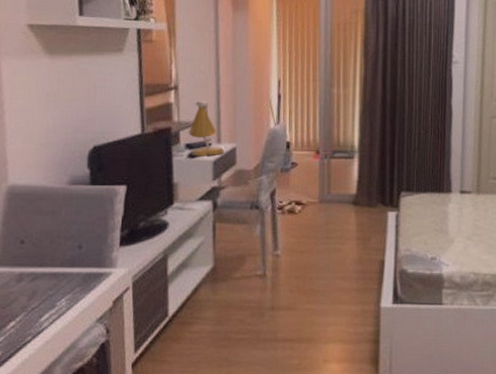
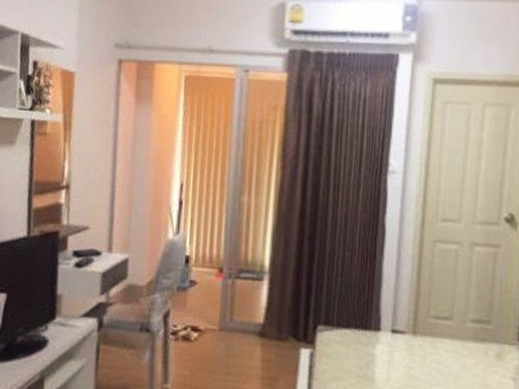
table lamp: present [188,100,224,156] -> none [77,202,115,267]

